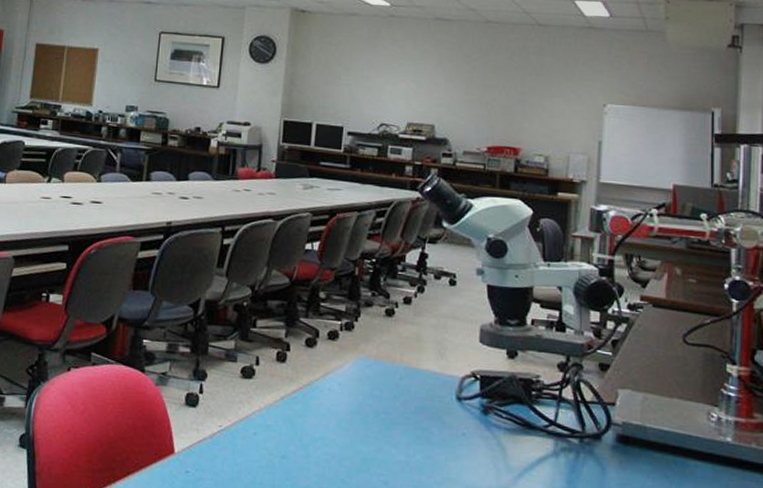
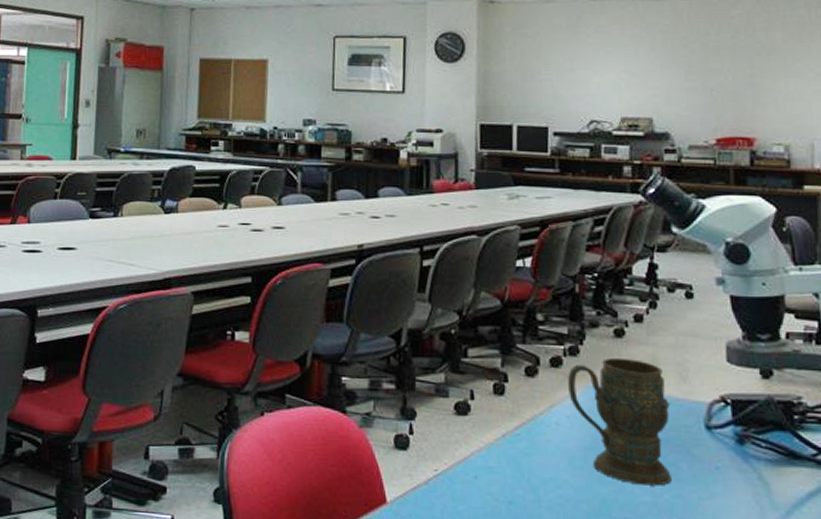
mug: none [342,334,428,448] -> present [568,357,672,486]

